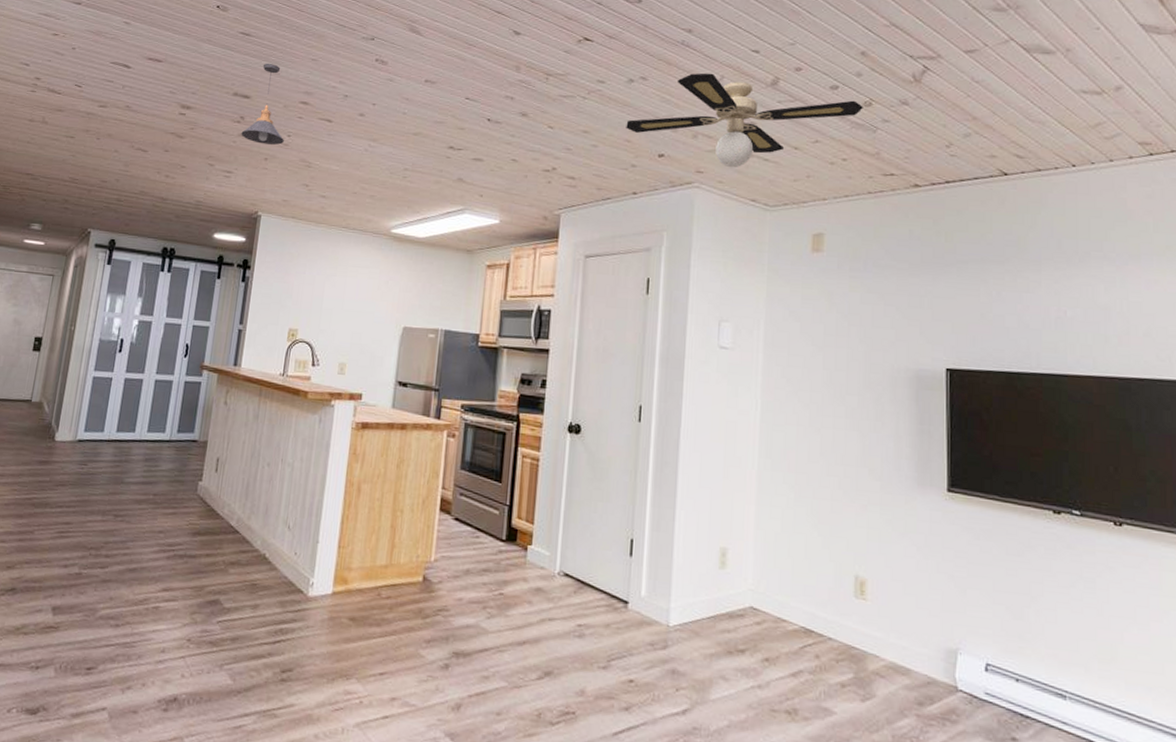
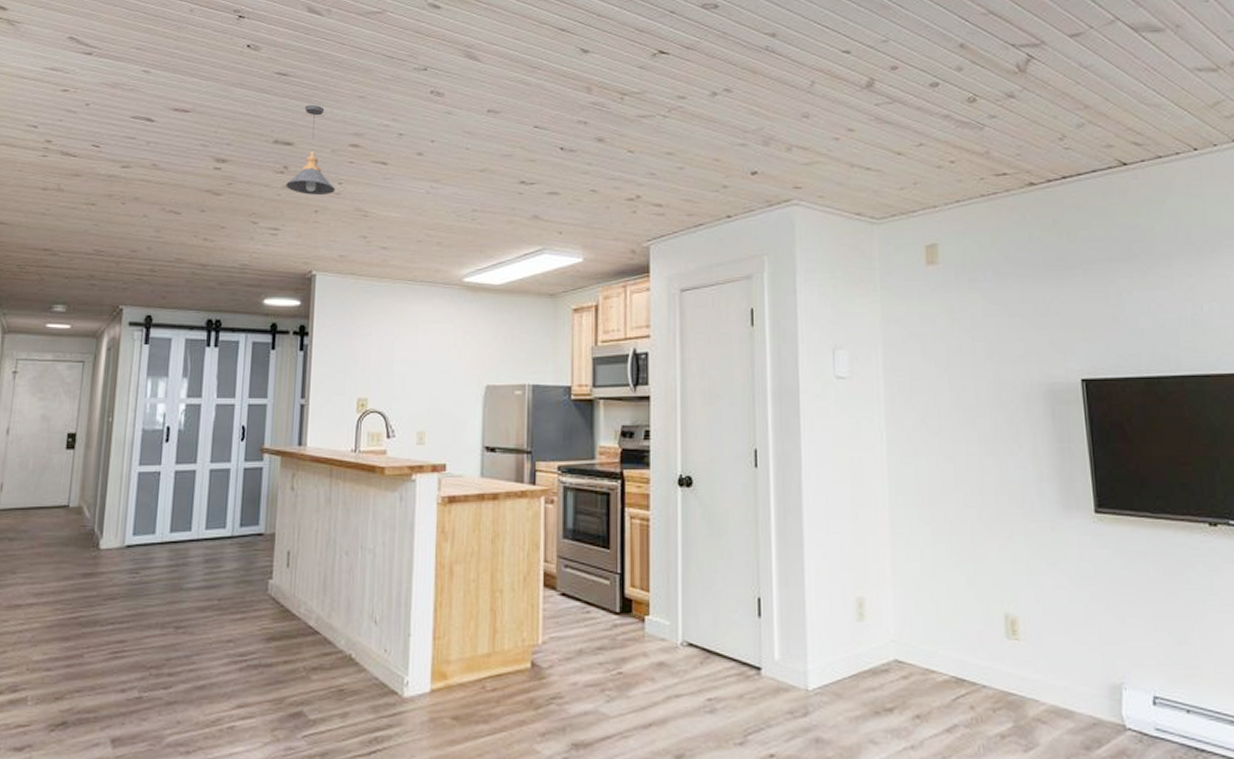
ceiling fan: present [626,73,863,168] -> none [713,79,967,181]

